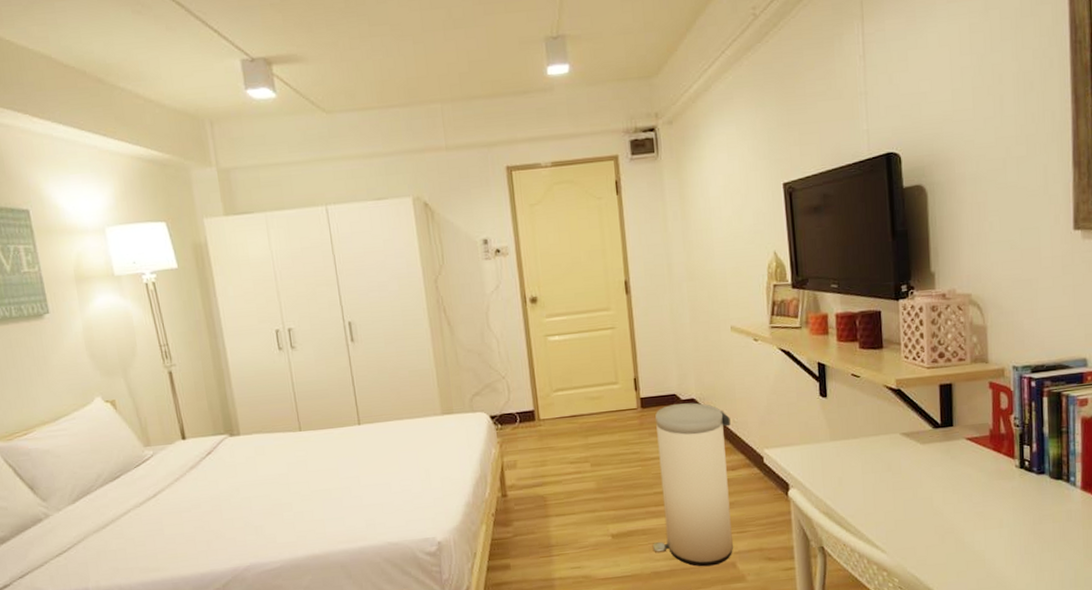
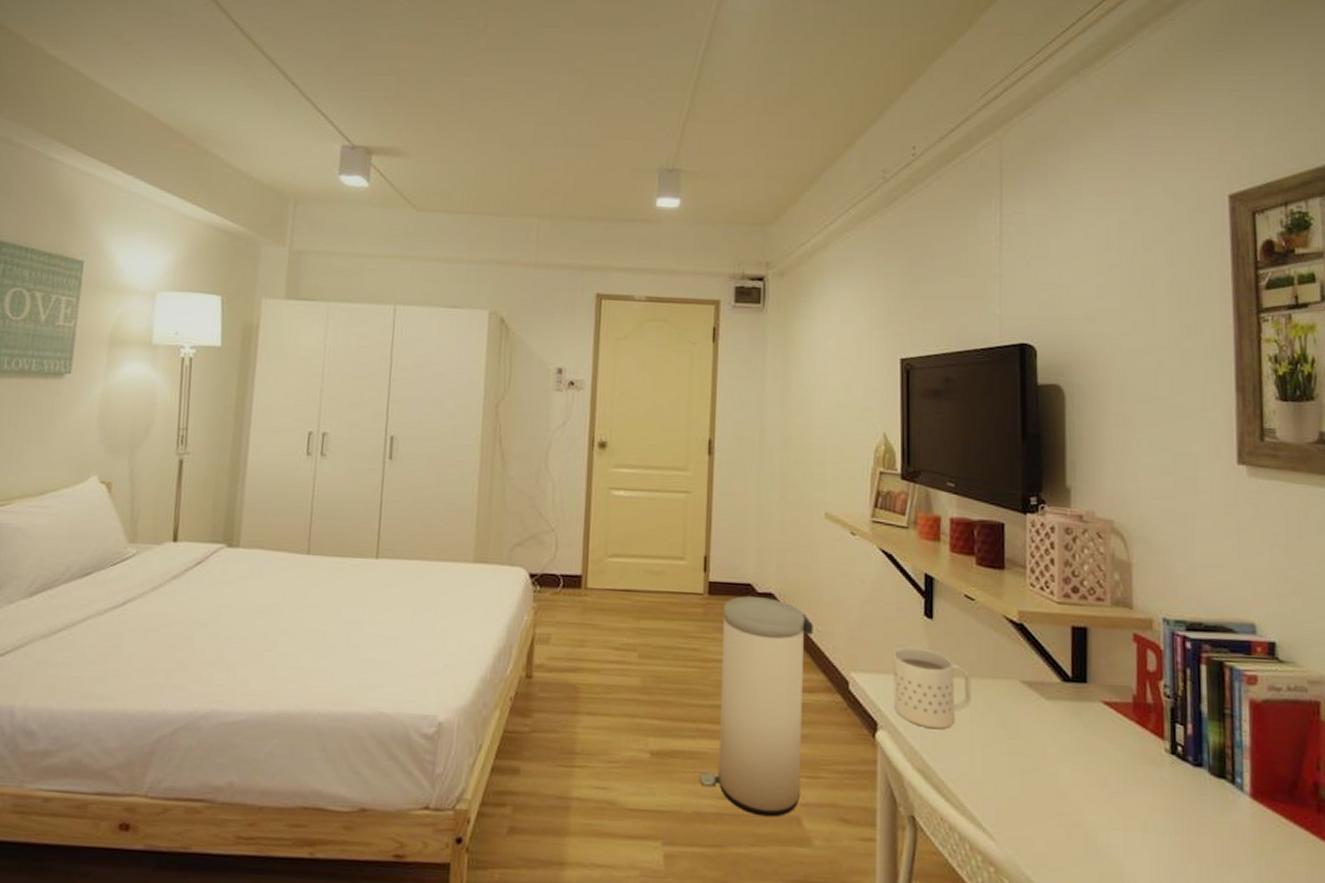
mug: none [796,421,862,481] -> present [892,646,971,730]

